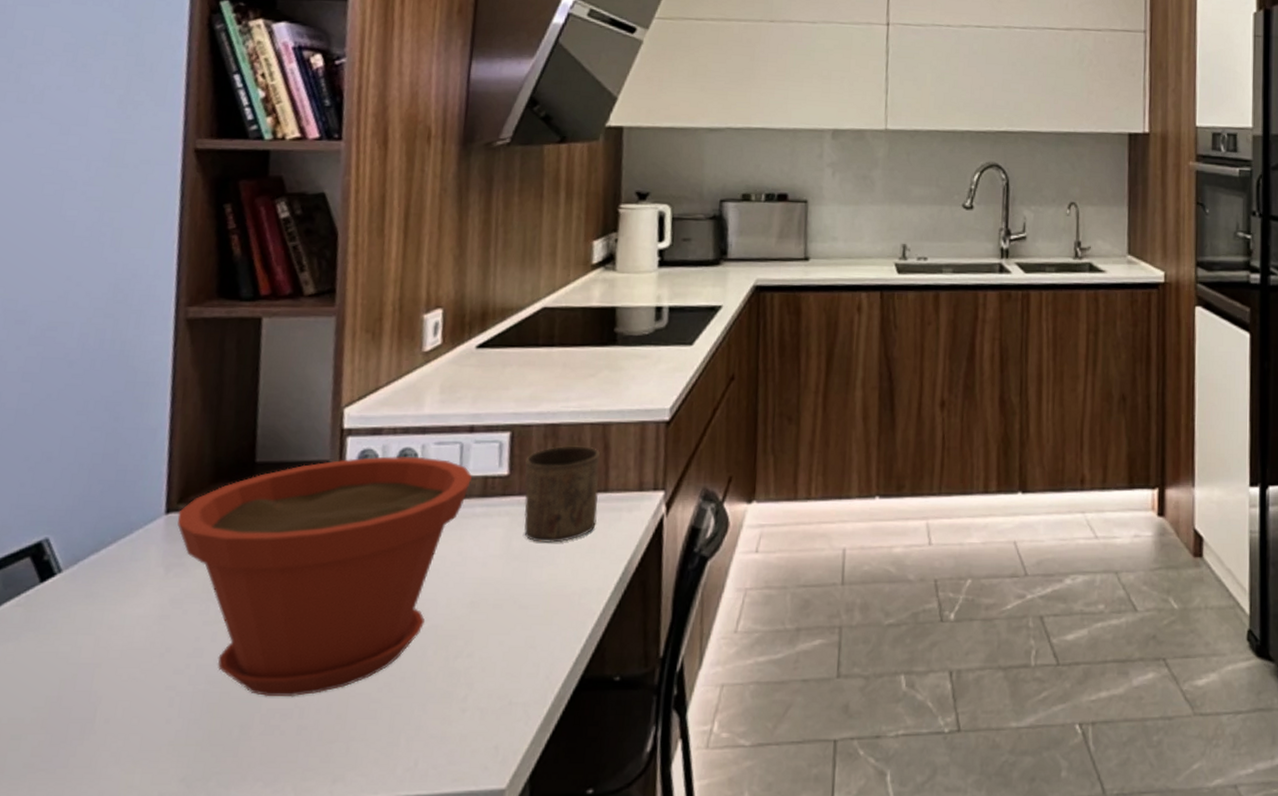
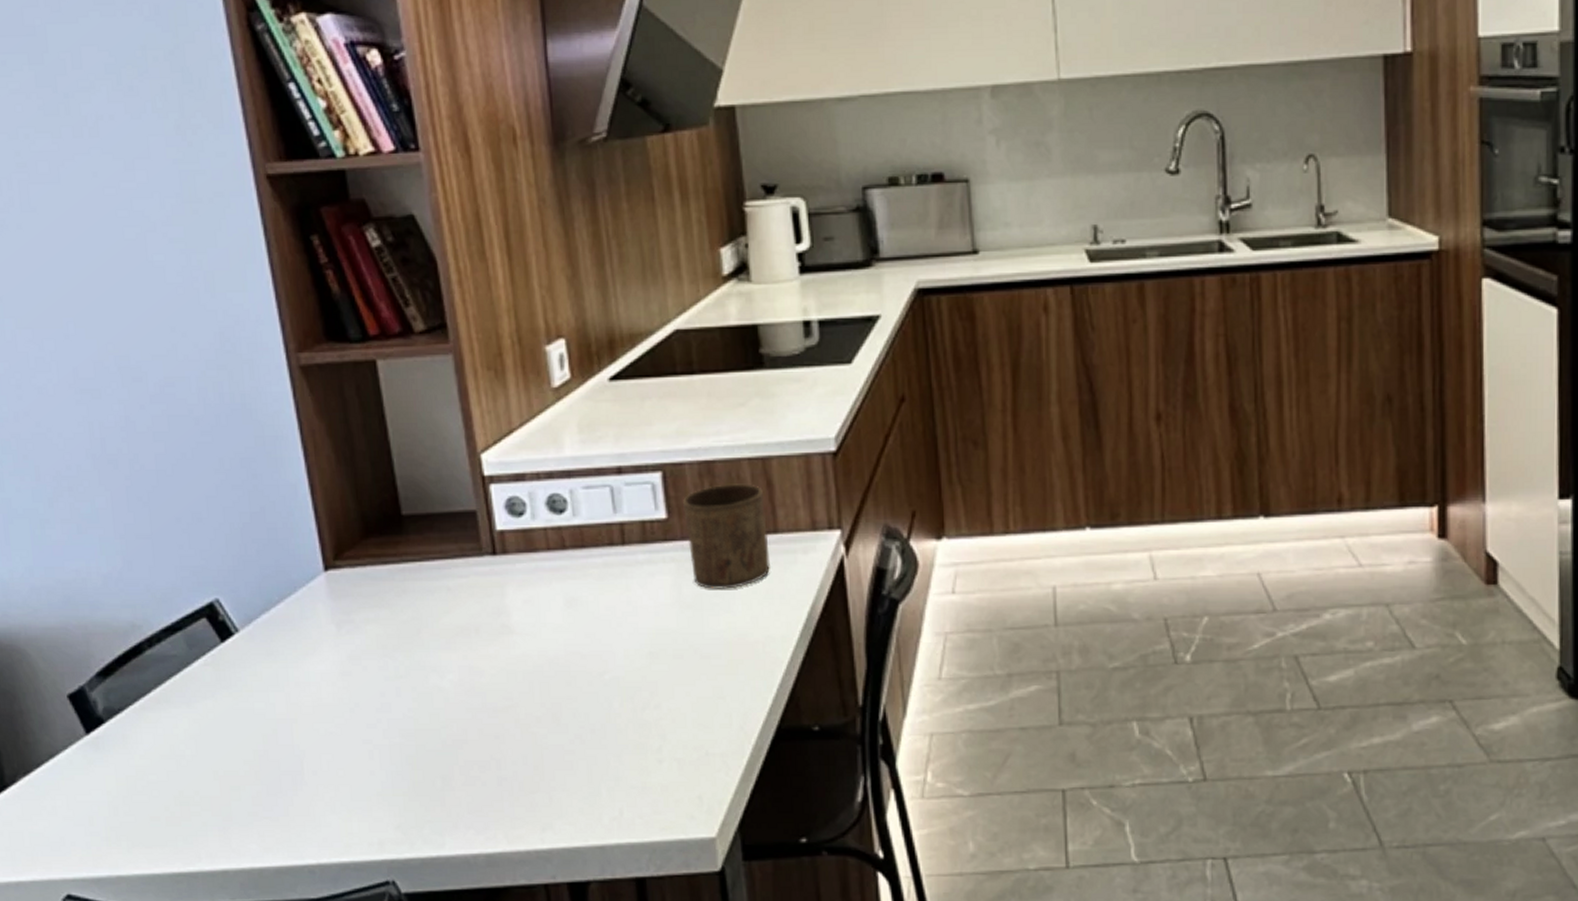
plant pot: present [177,455,473,697] -> none [336,502,629,750]

